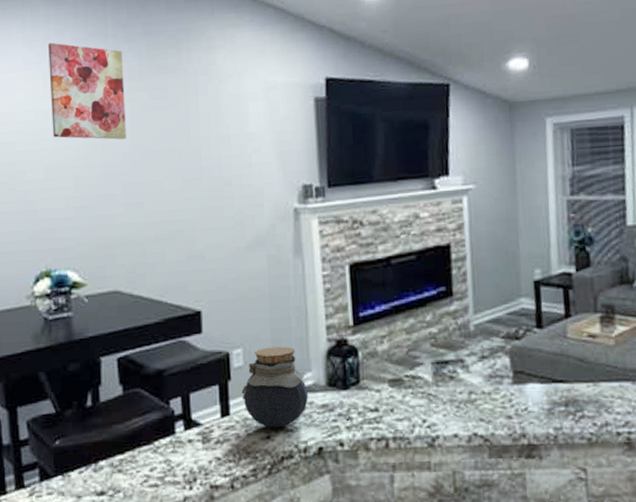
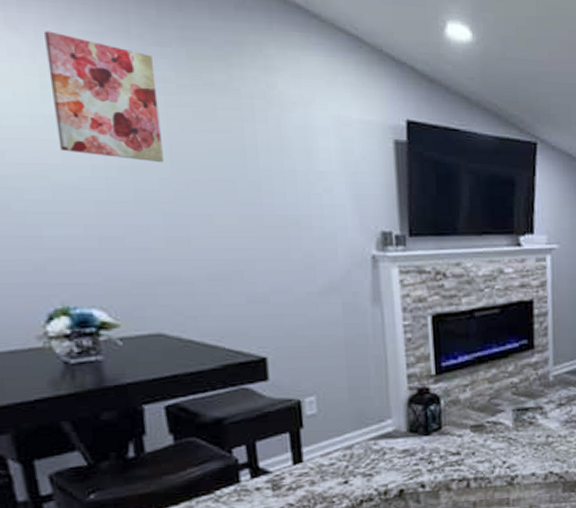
jar: present [241,346,308,428] -> none [315,394,388,473]

